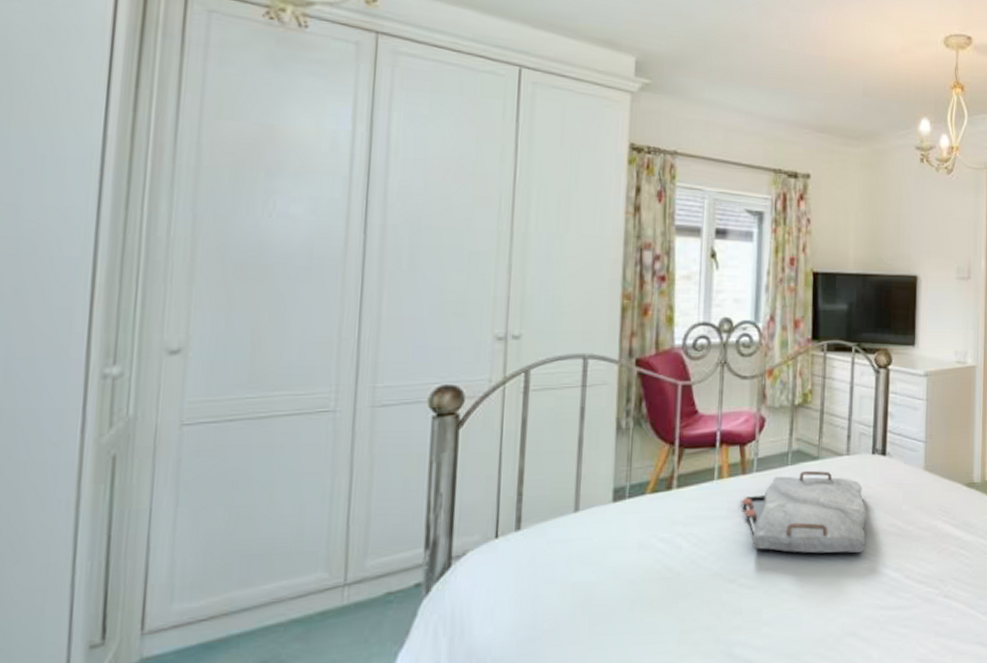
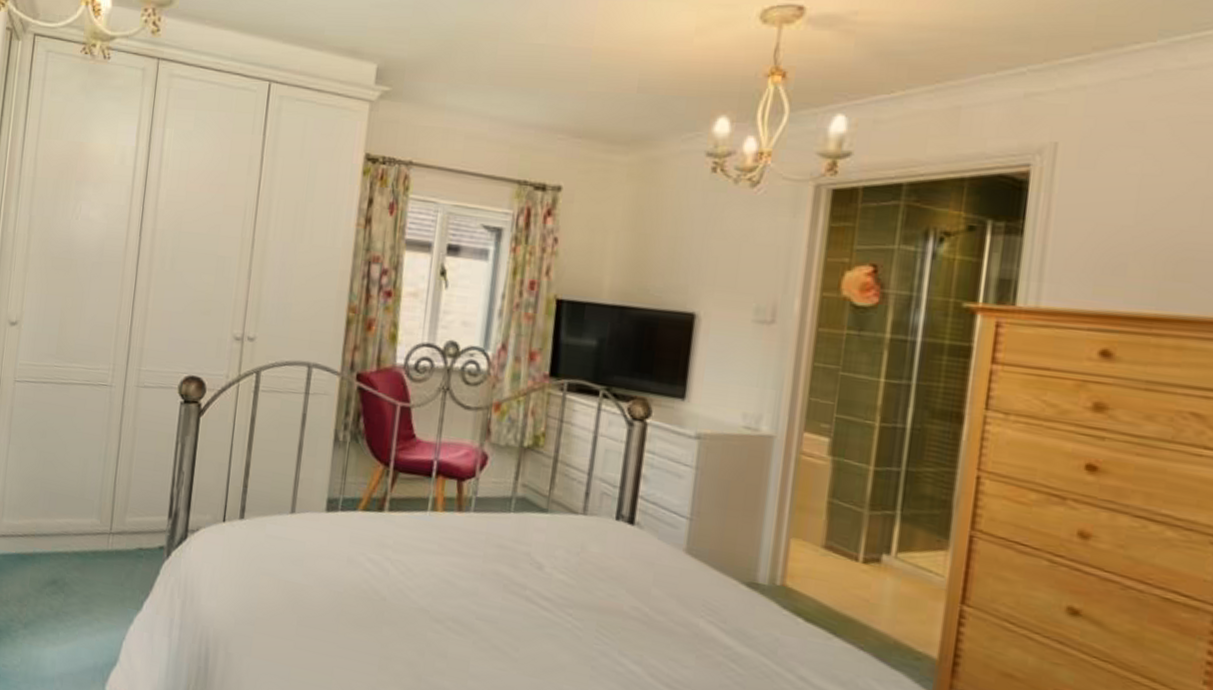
serving tray: present [741,470,867,554] -> none [454,521,604,631]

